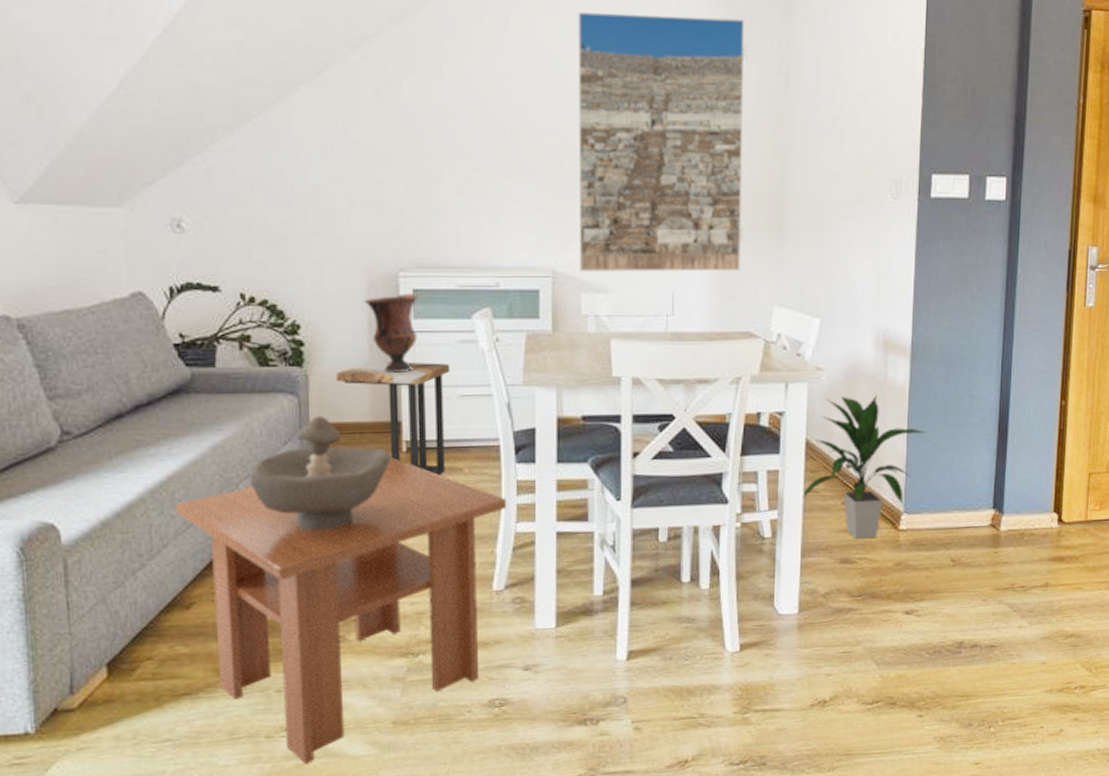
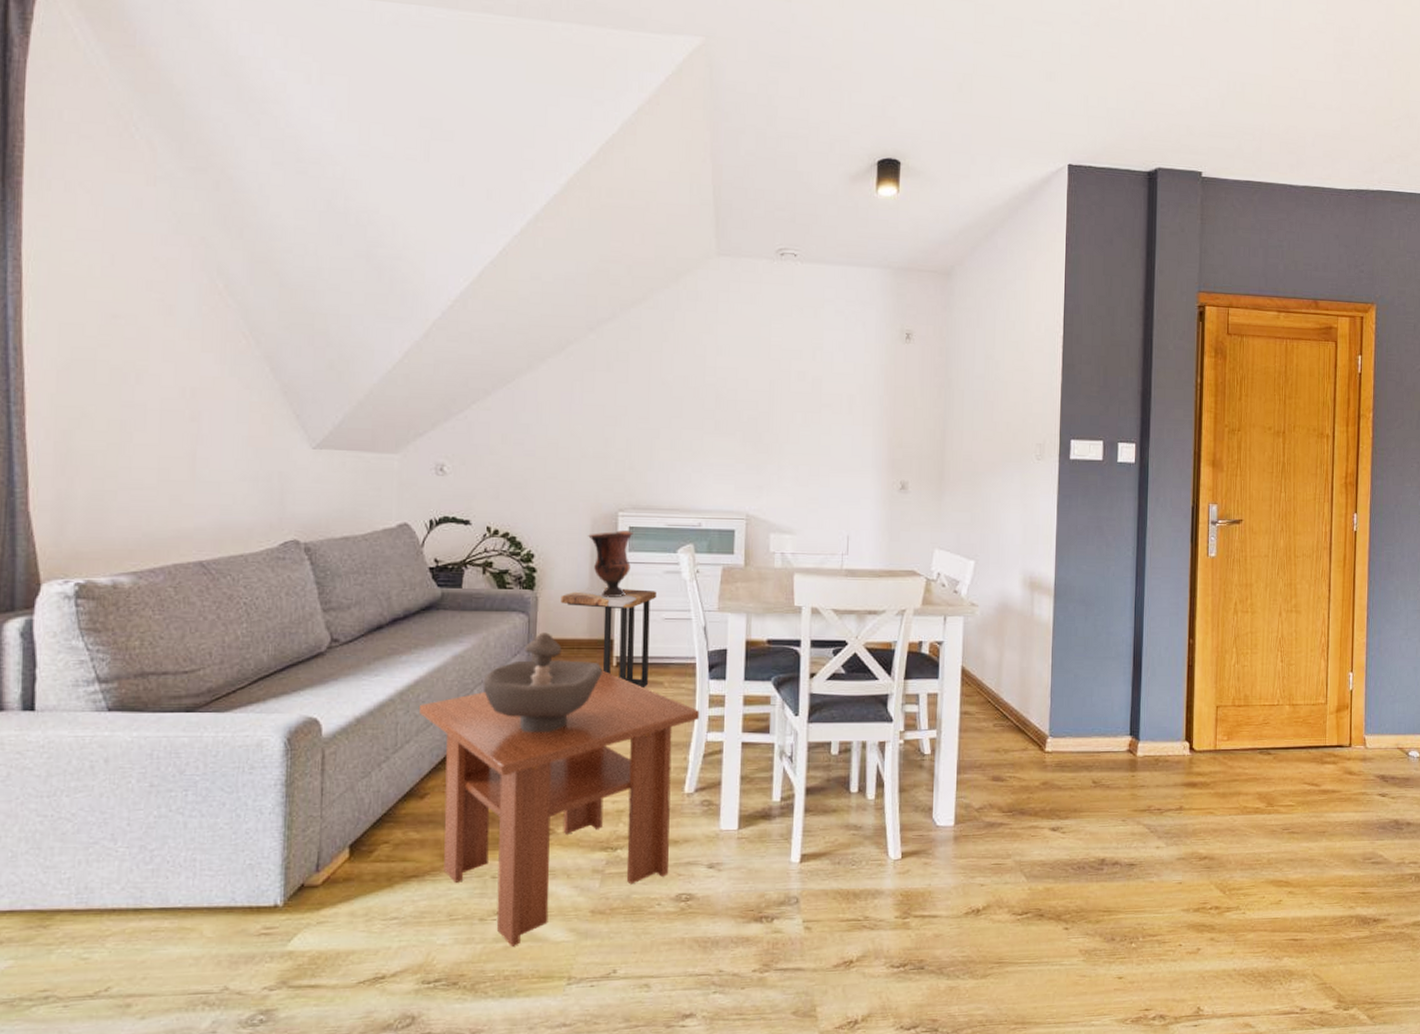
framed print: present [578,11,744,272] -> none [770,303,911,518]
indoor plant: present [802,394,927,539] -> none [958,628,1069,759]

